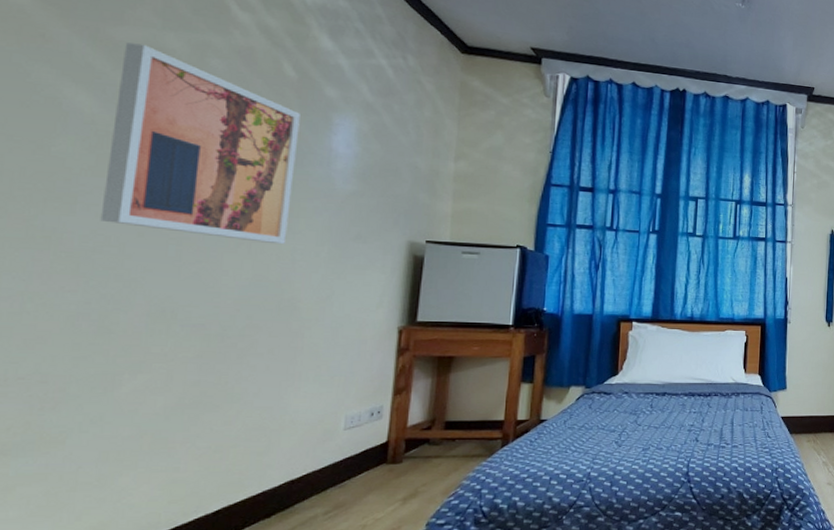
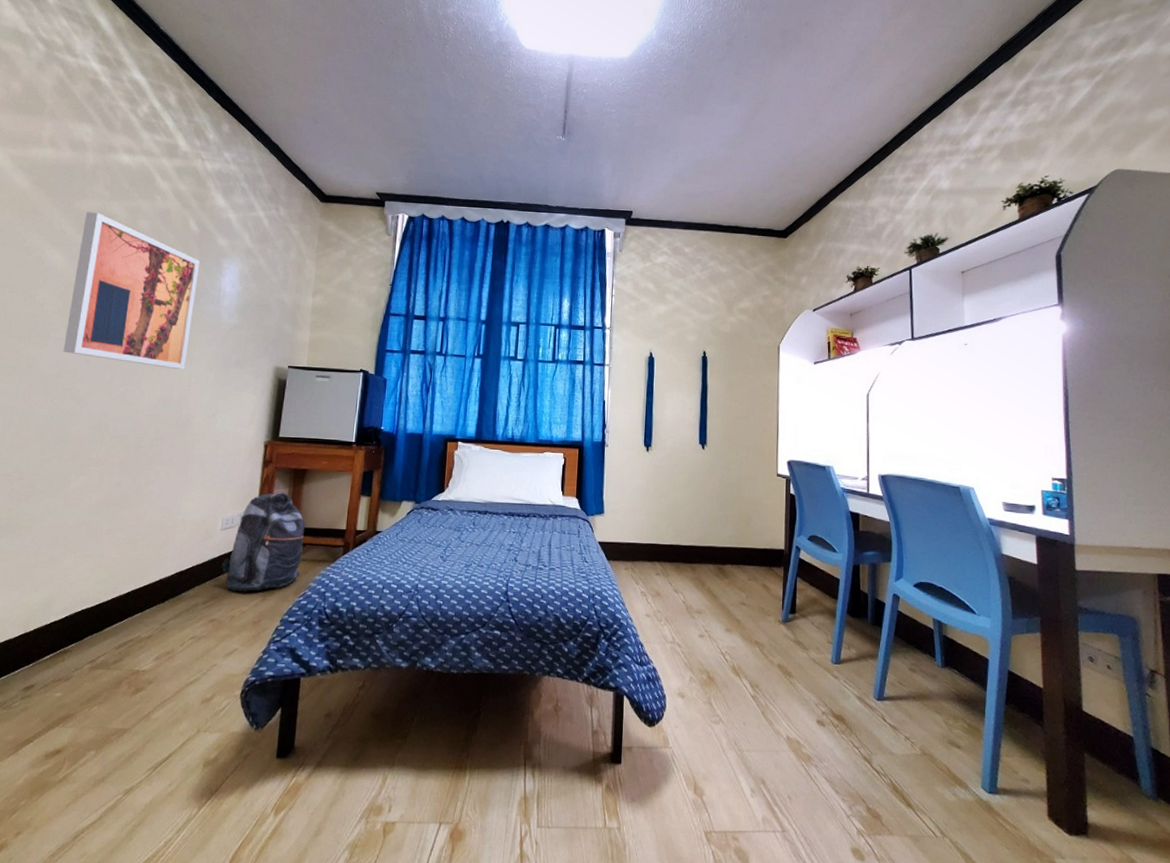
backpack: none [345,383,455,497] -> present [220,491,306,592]

